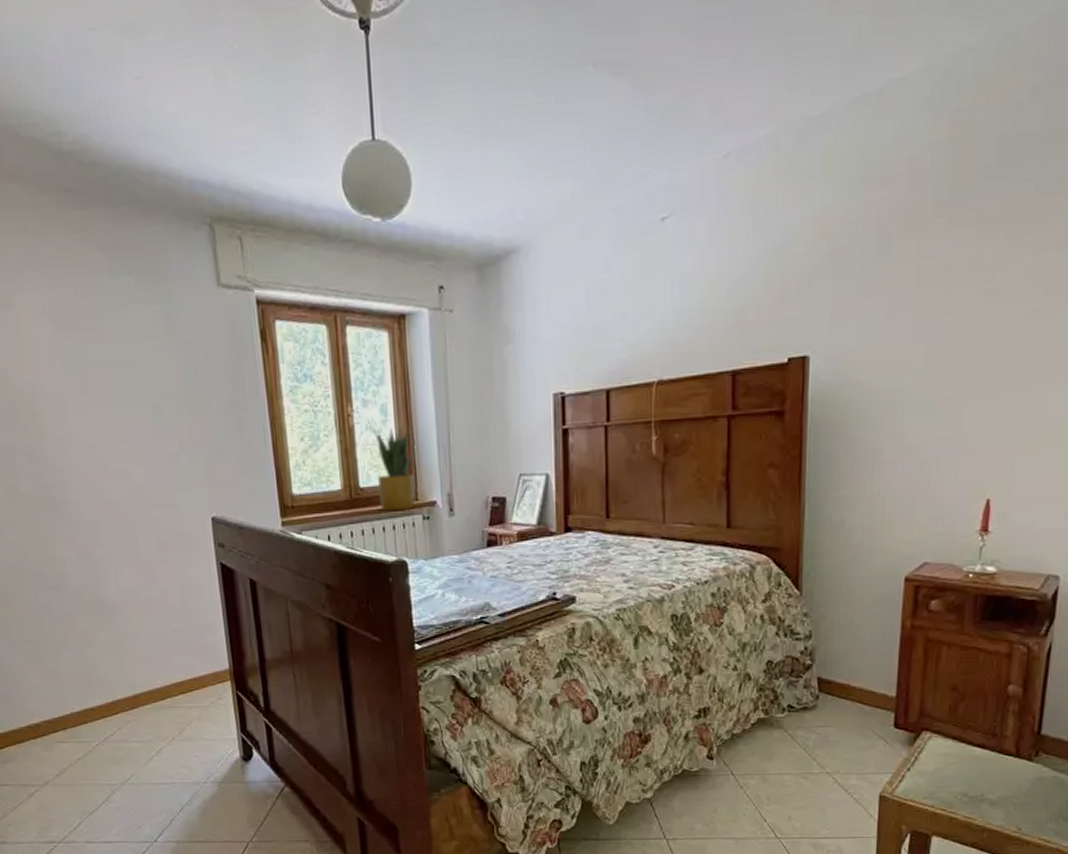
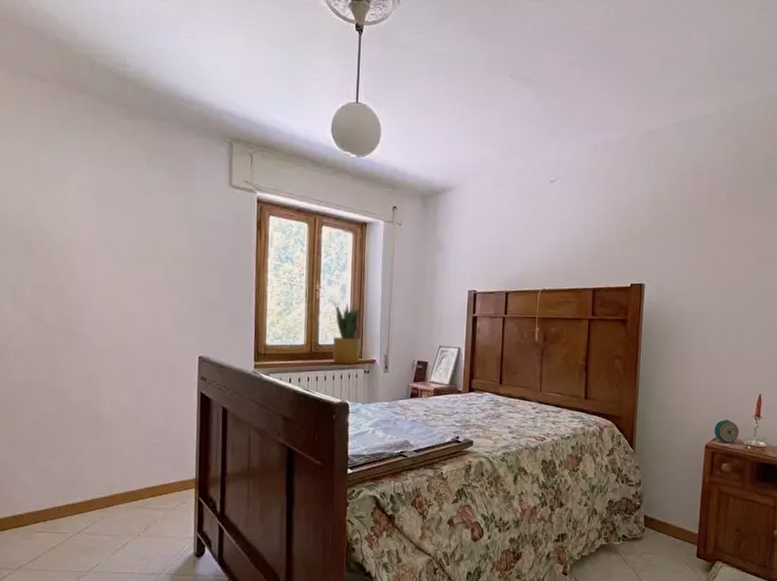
alarm clock: none [918,539,956,573] -> present [714,420,739,443]

